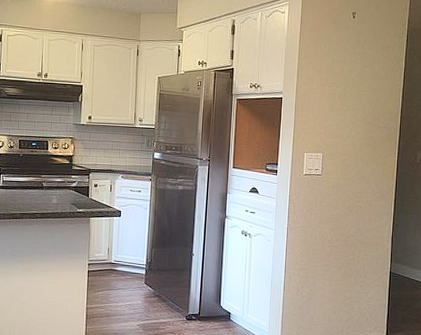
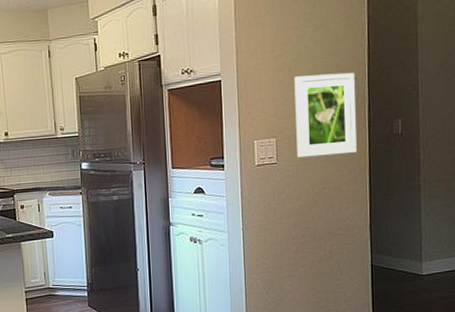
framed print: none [338,104,391,175] -> present [294,72,357,158]

